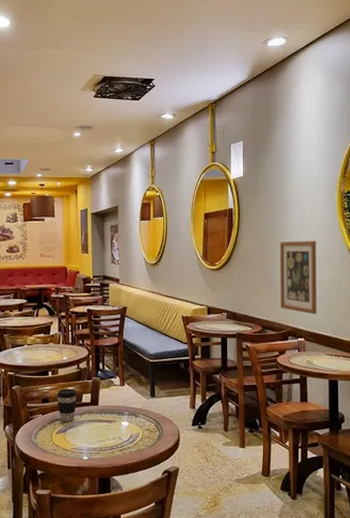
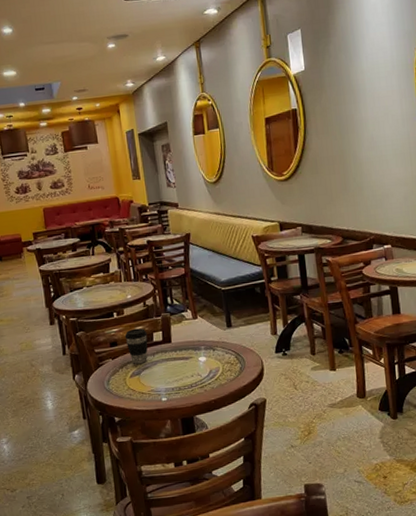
wall art: present [279,241,317,315] -> none [353,134,403,218]

